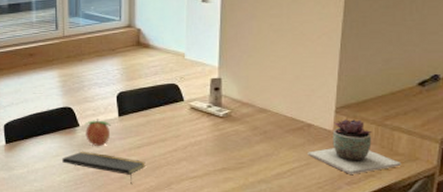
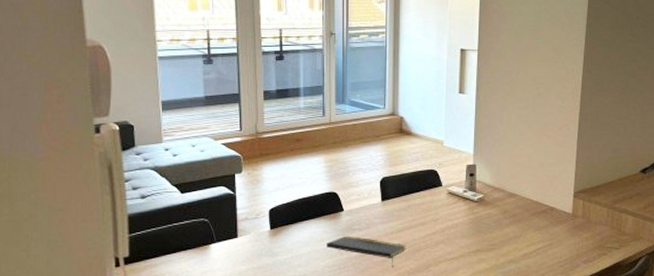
fruit: present [84,119,111,146] -> none [349,203,374,230]
succulent plant: present [308,119,401,174] -> none [551,203,628,253]

